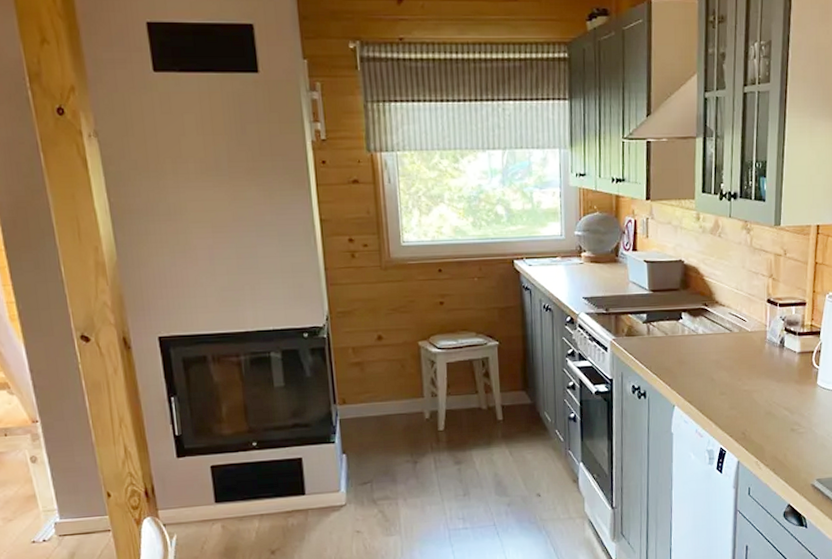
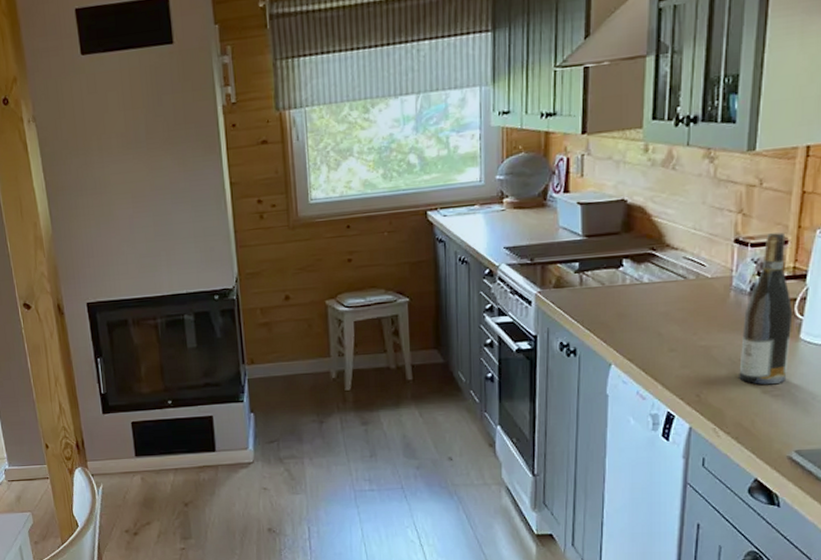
wine bottle: none [774,296,812,424] -> present [739,232,793,385]

